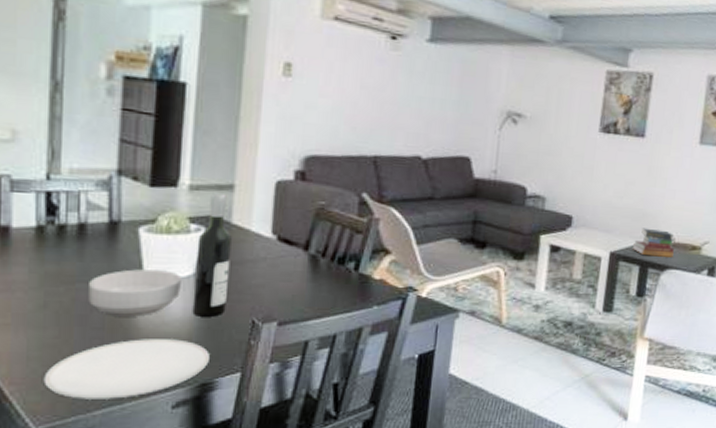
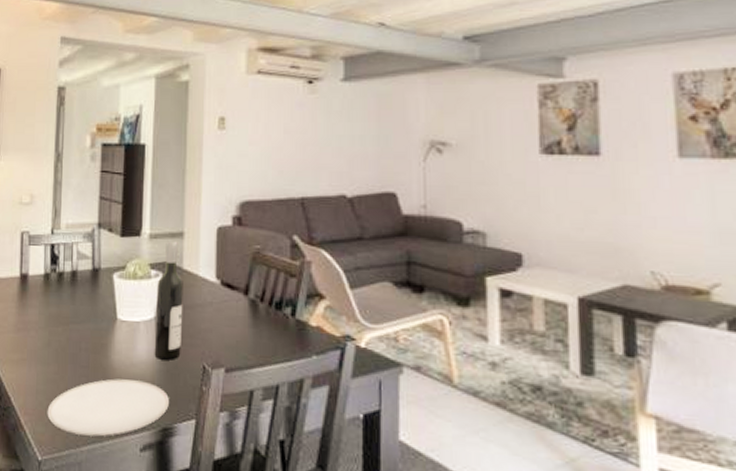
bowl: present [88,269,181,317] -> none [78,312,145,357]
books: present [633,228,674,257] -> none [608,266,669,305]

